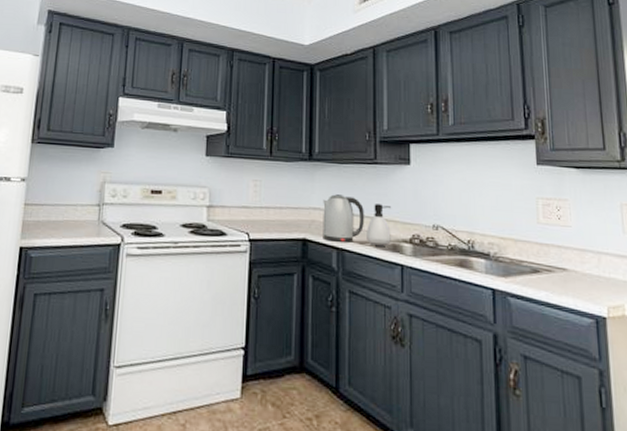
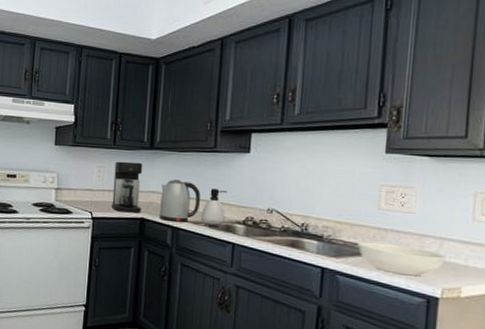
coffee maker: none [271,174,303,233] -> present [112,161,143,213]
bowl: none [523,258,606,295] -> present [357,241,446,277]

